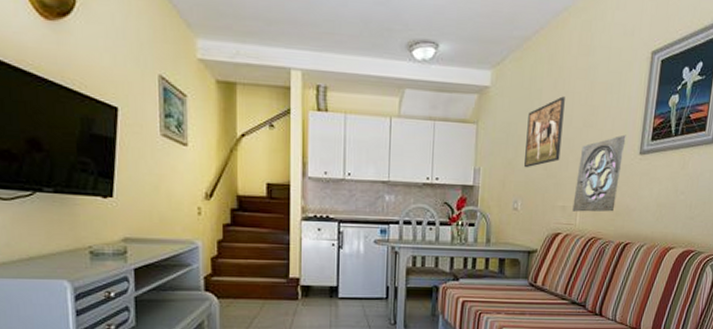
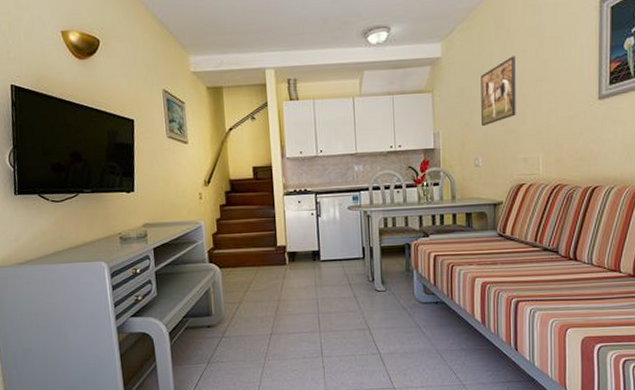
wall ornament: present [572,134,626,212] -> none [534,83,582,162]

